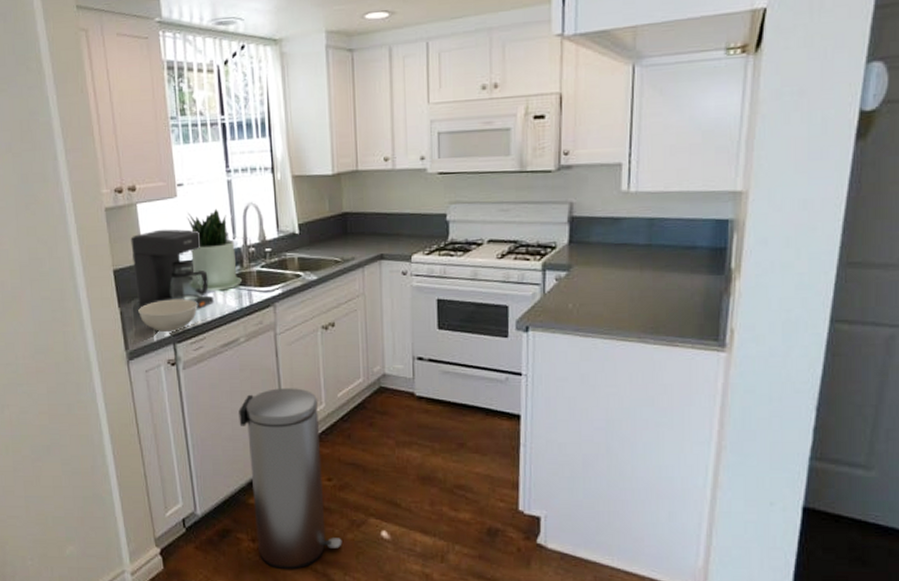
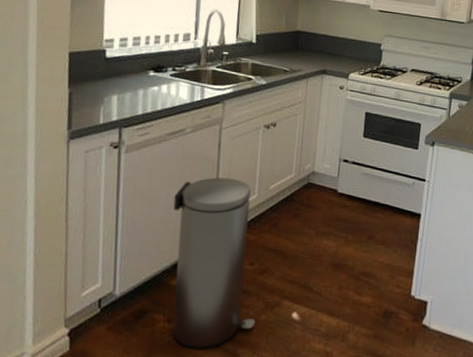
coffee maker: present [130,229,215,310] -> none [89,21,168,99]
bowl: present [138,298,198,333] -> none [88,85,151,117]
planter: present [187,208,242,291] -> none [151,10,197,84]

